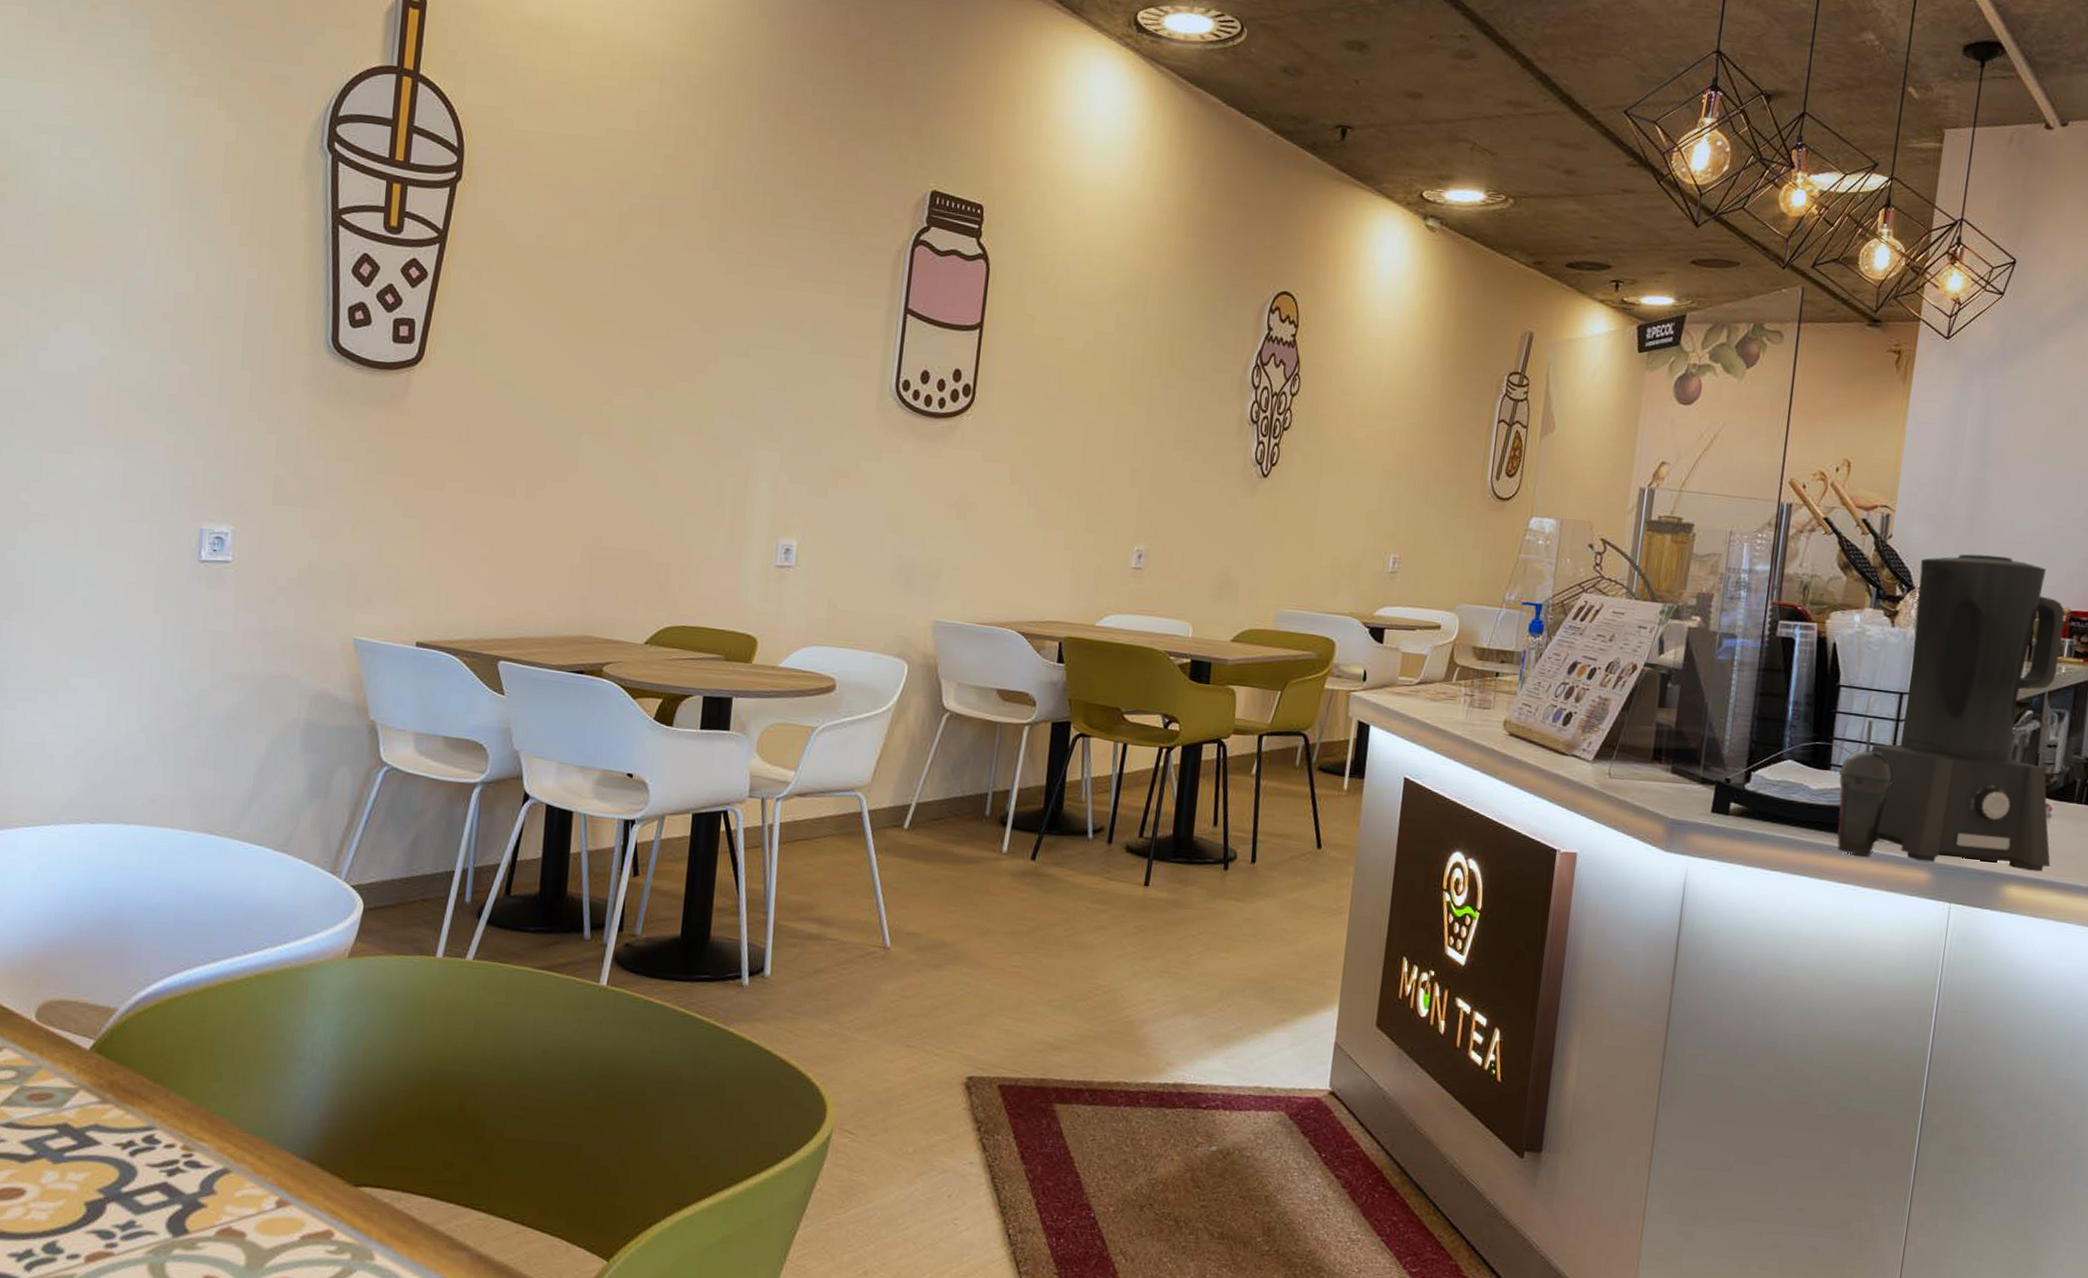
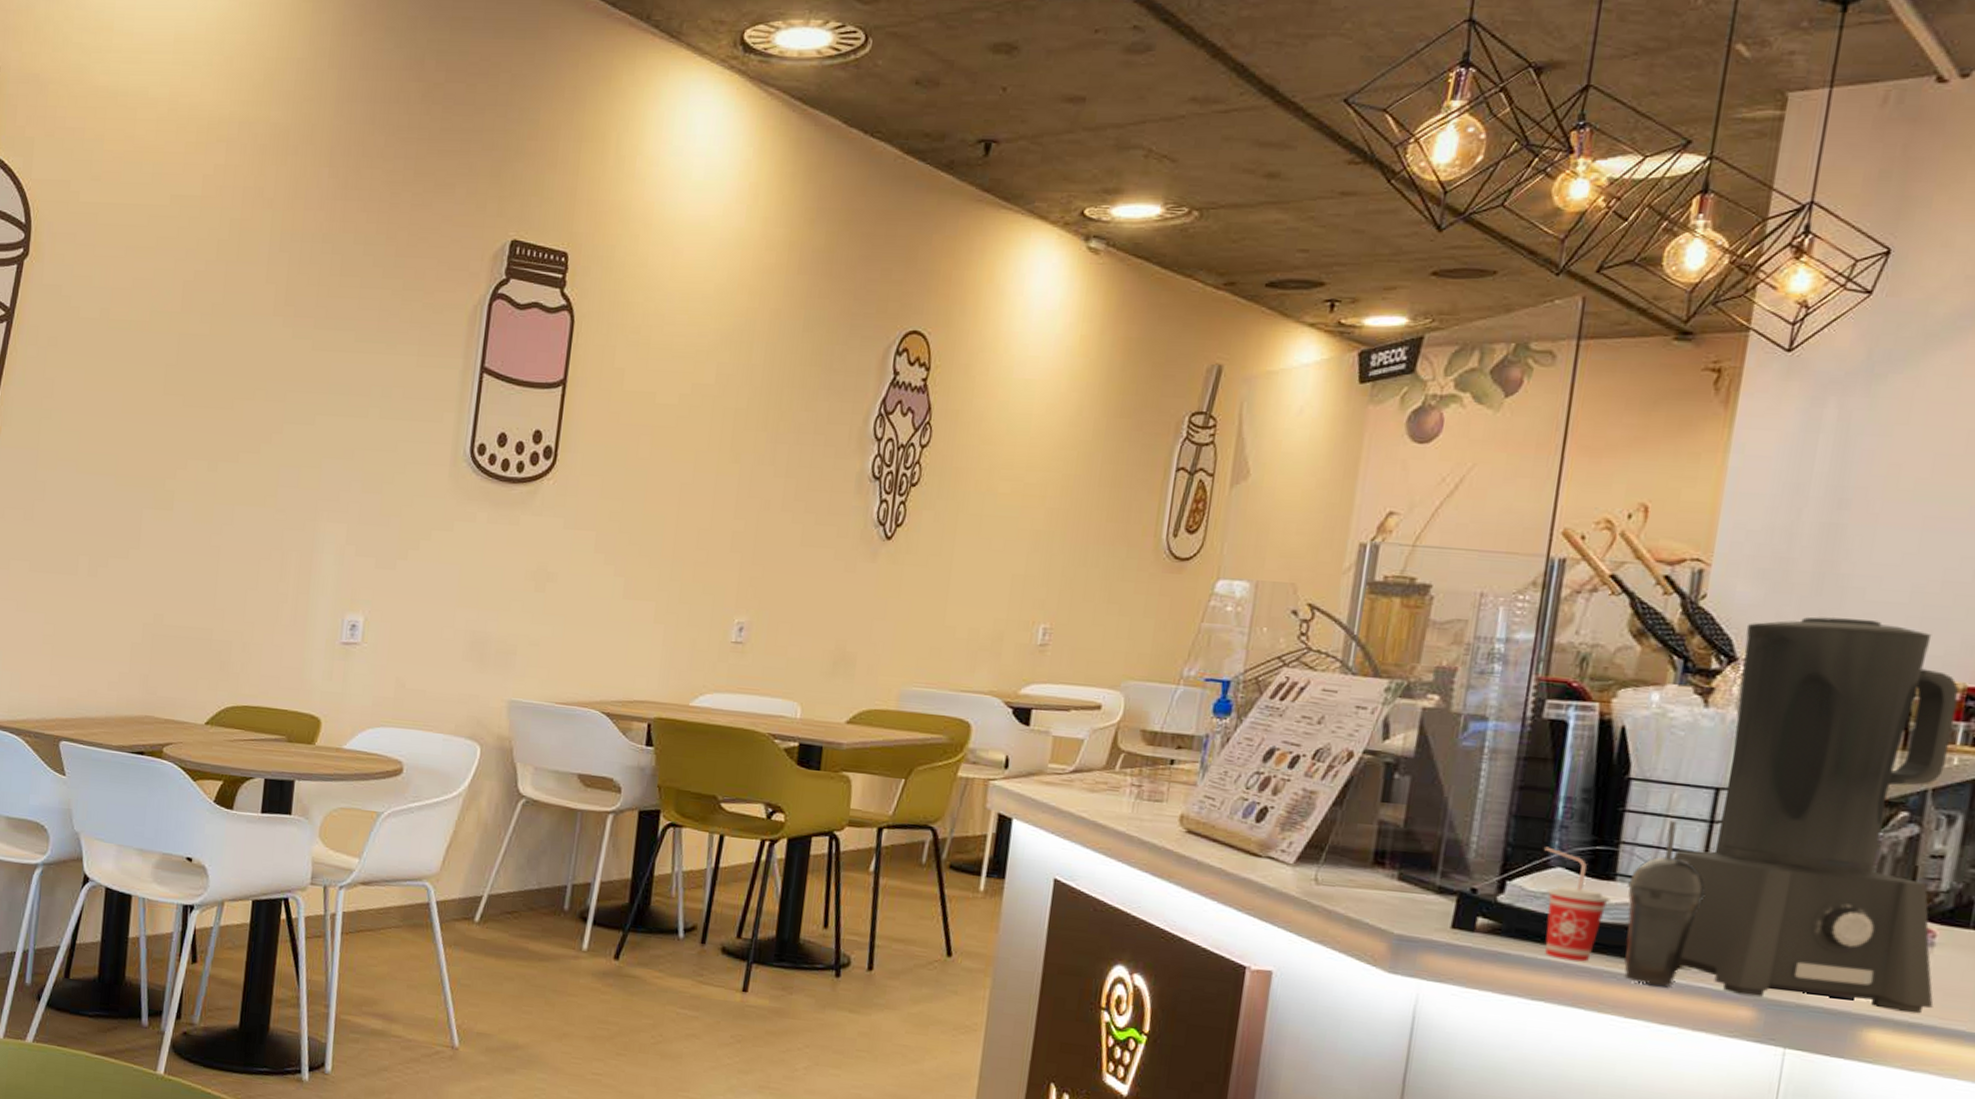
beverage cup: none [1779,742,1827,838] -> present [1544,846,1611,962]

